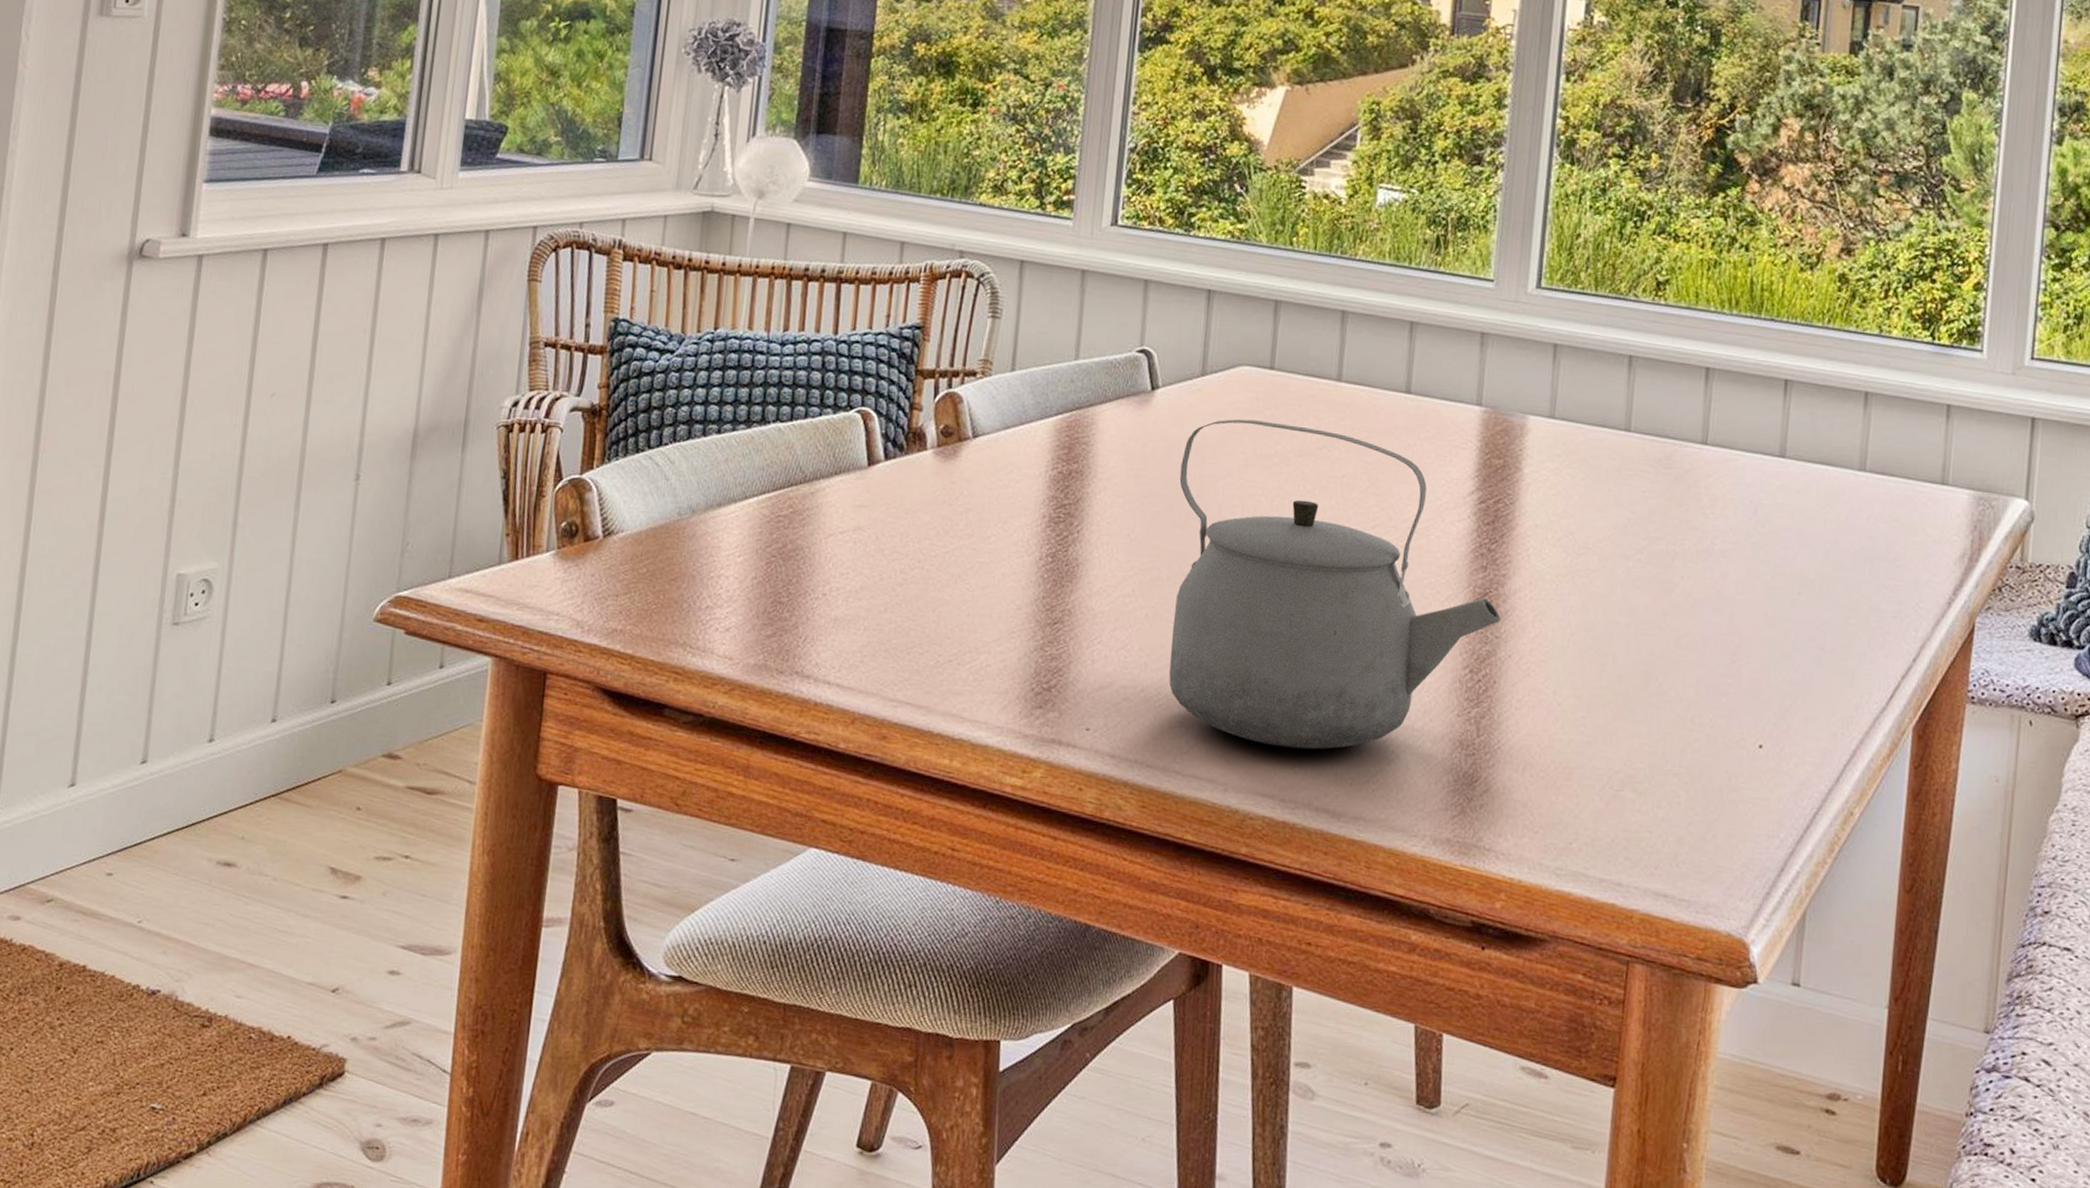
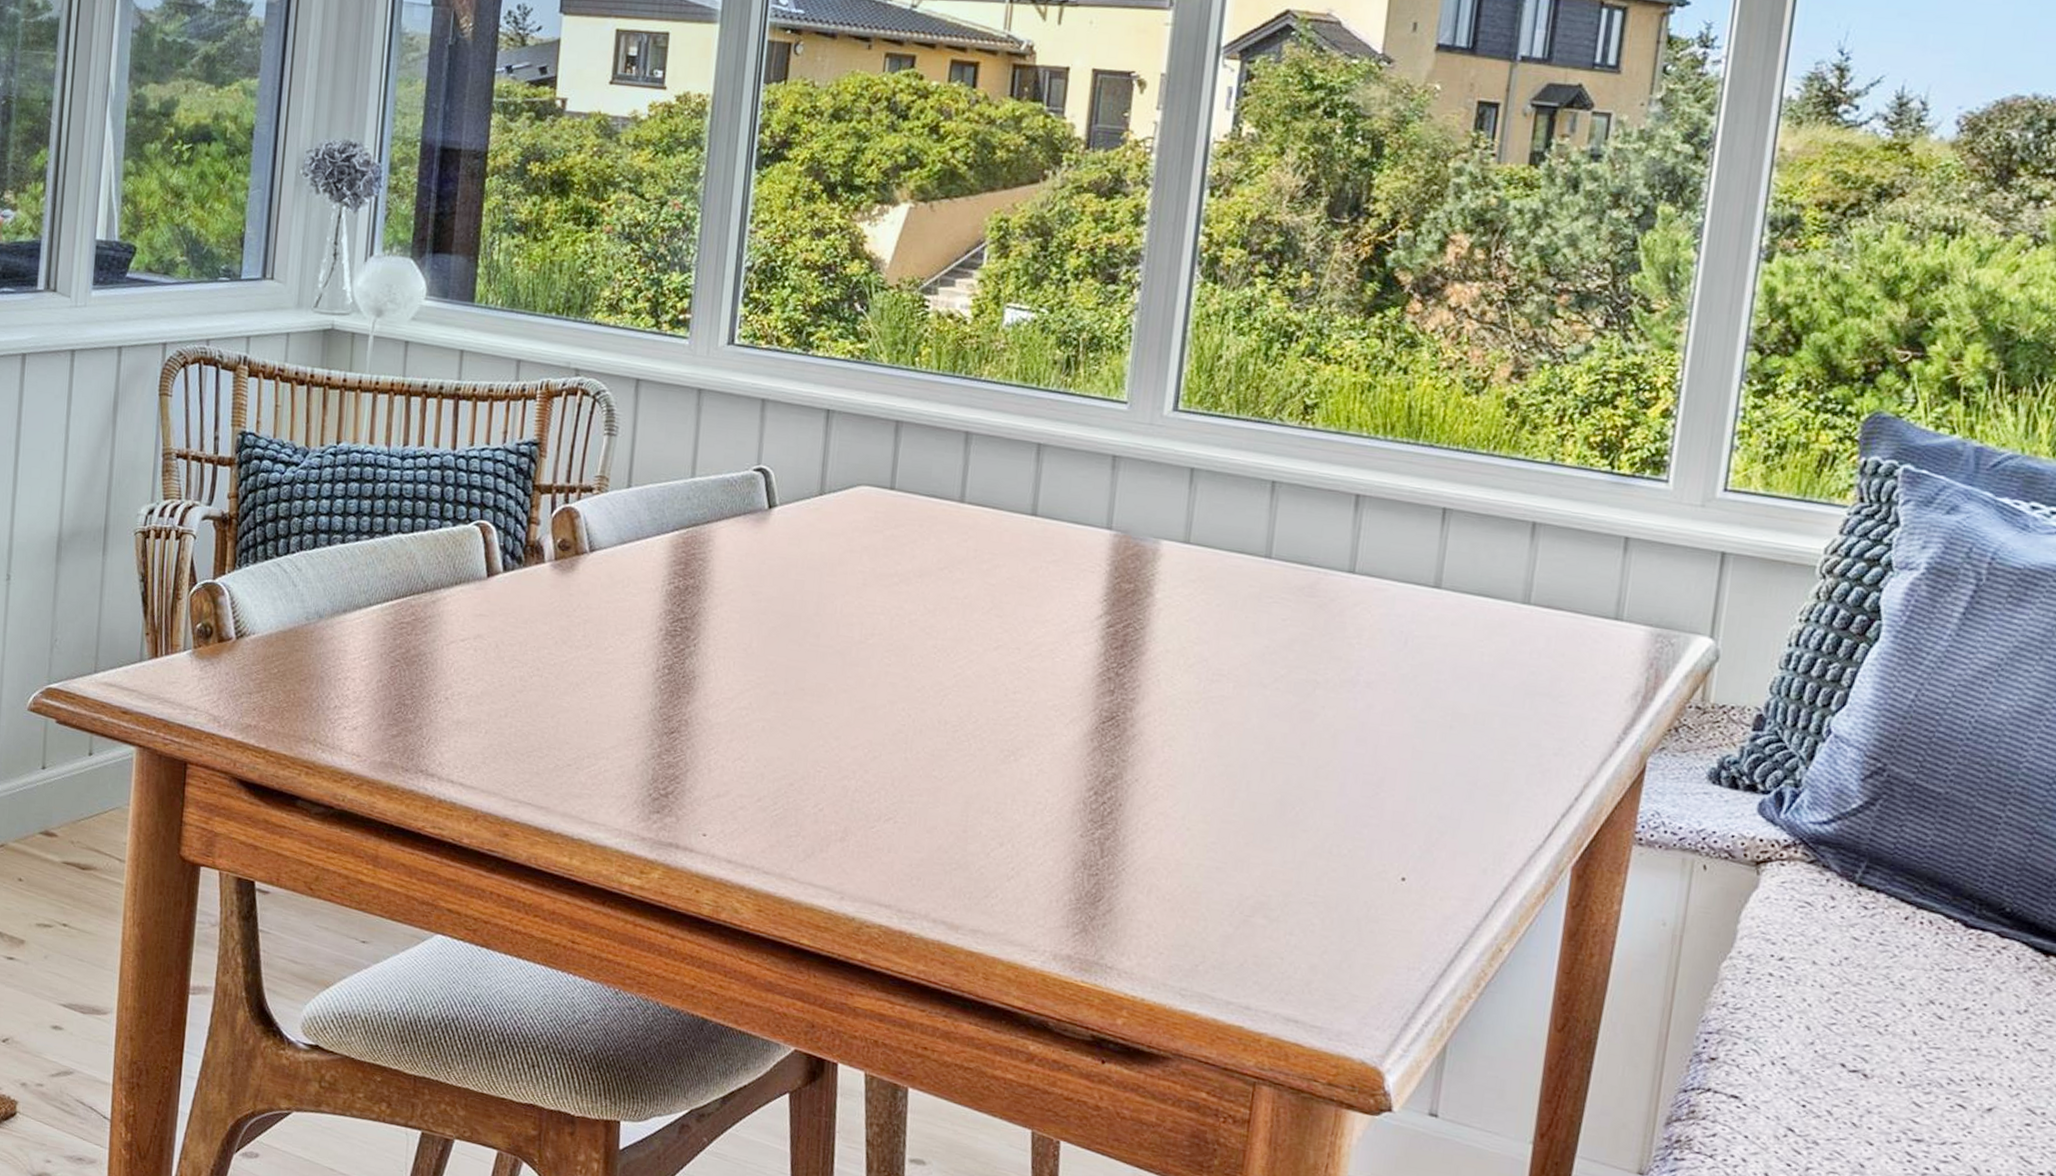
tea kettle: present [1169,419,1501,750] -> none [785,538,1128,864]

